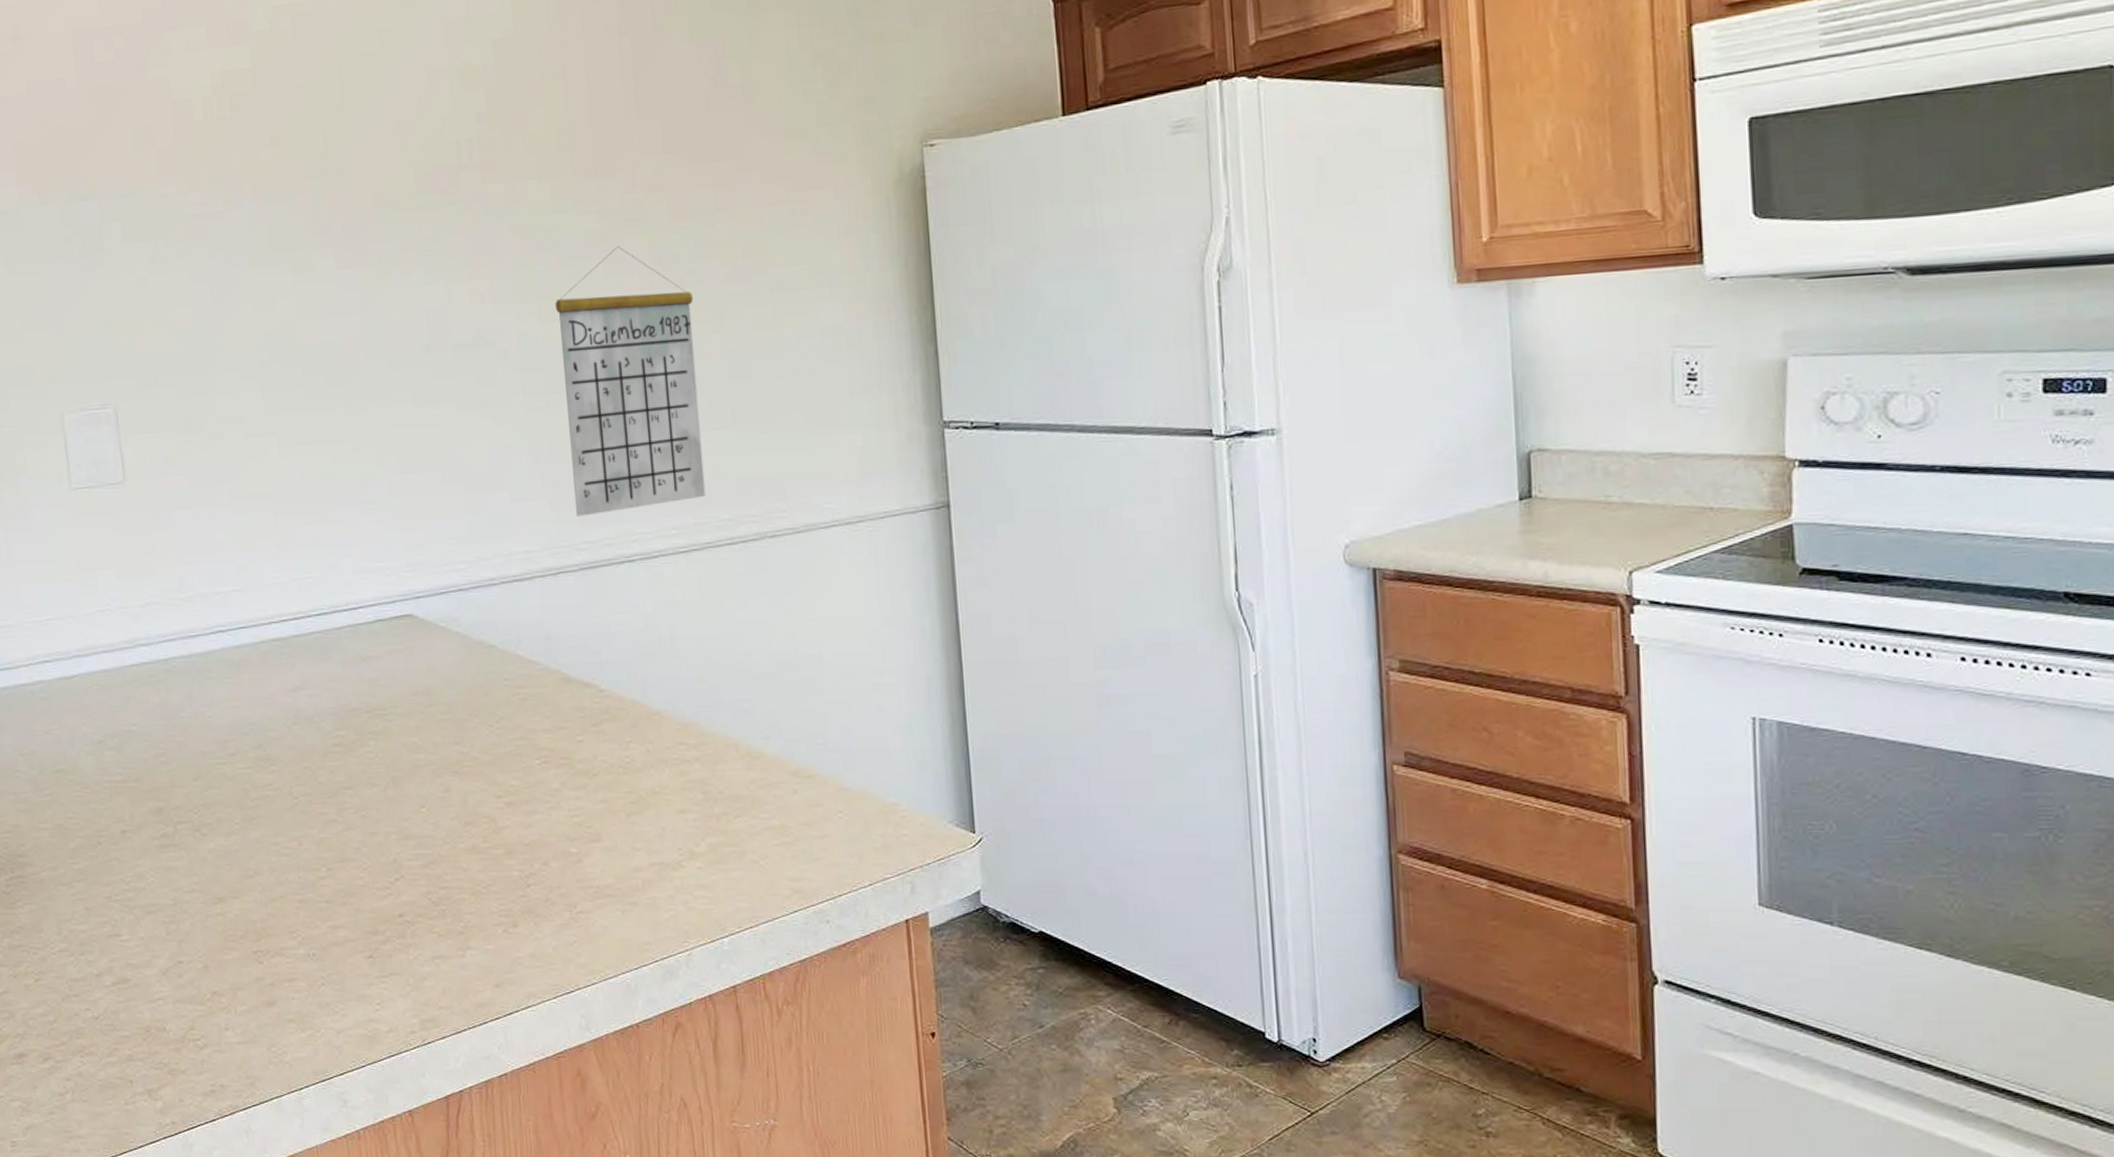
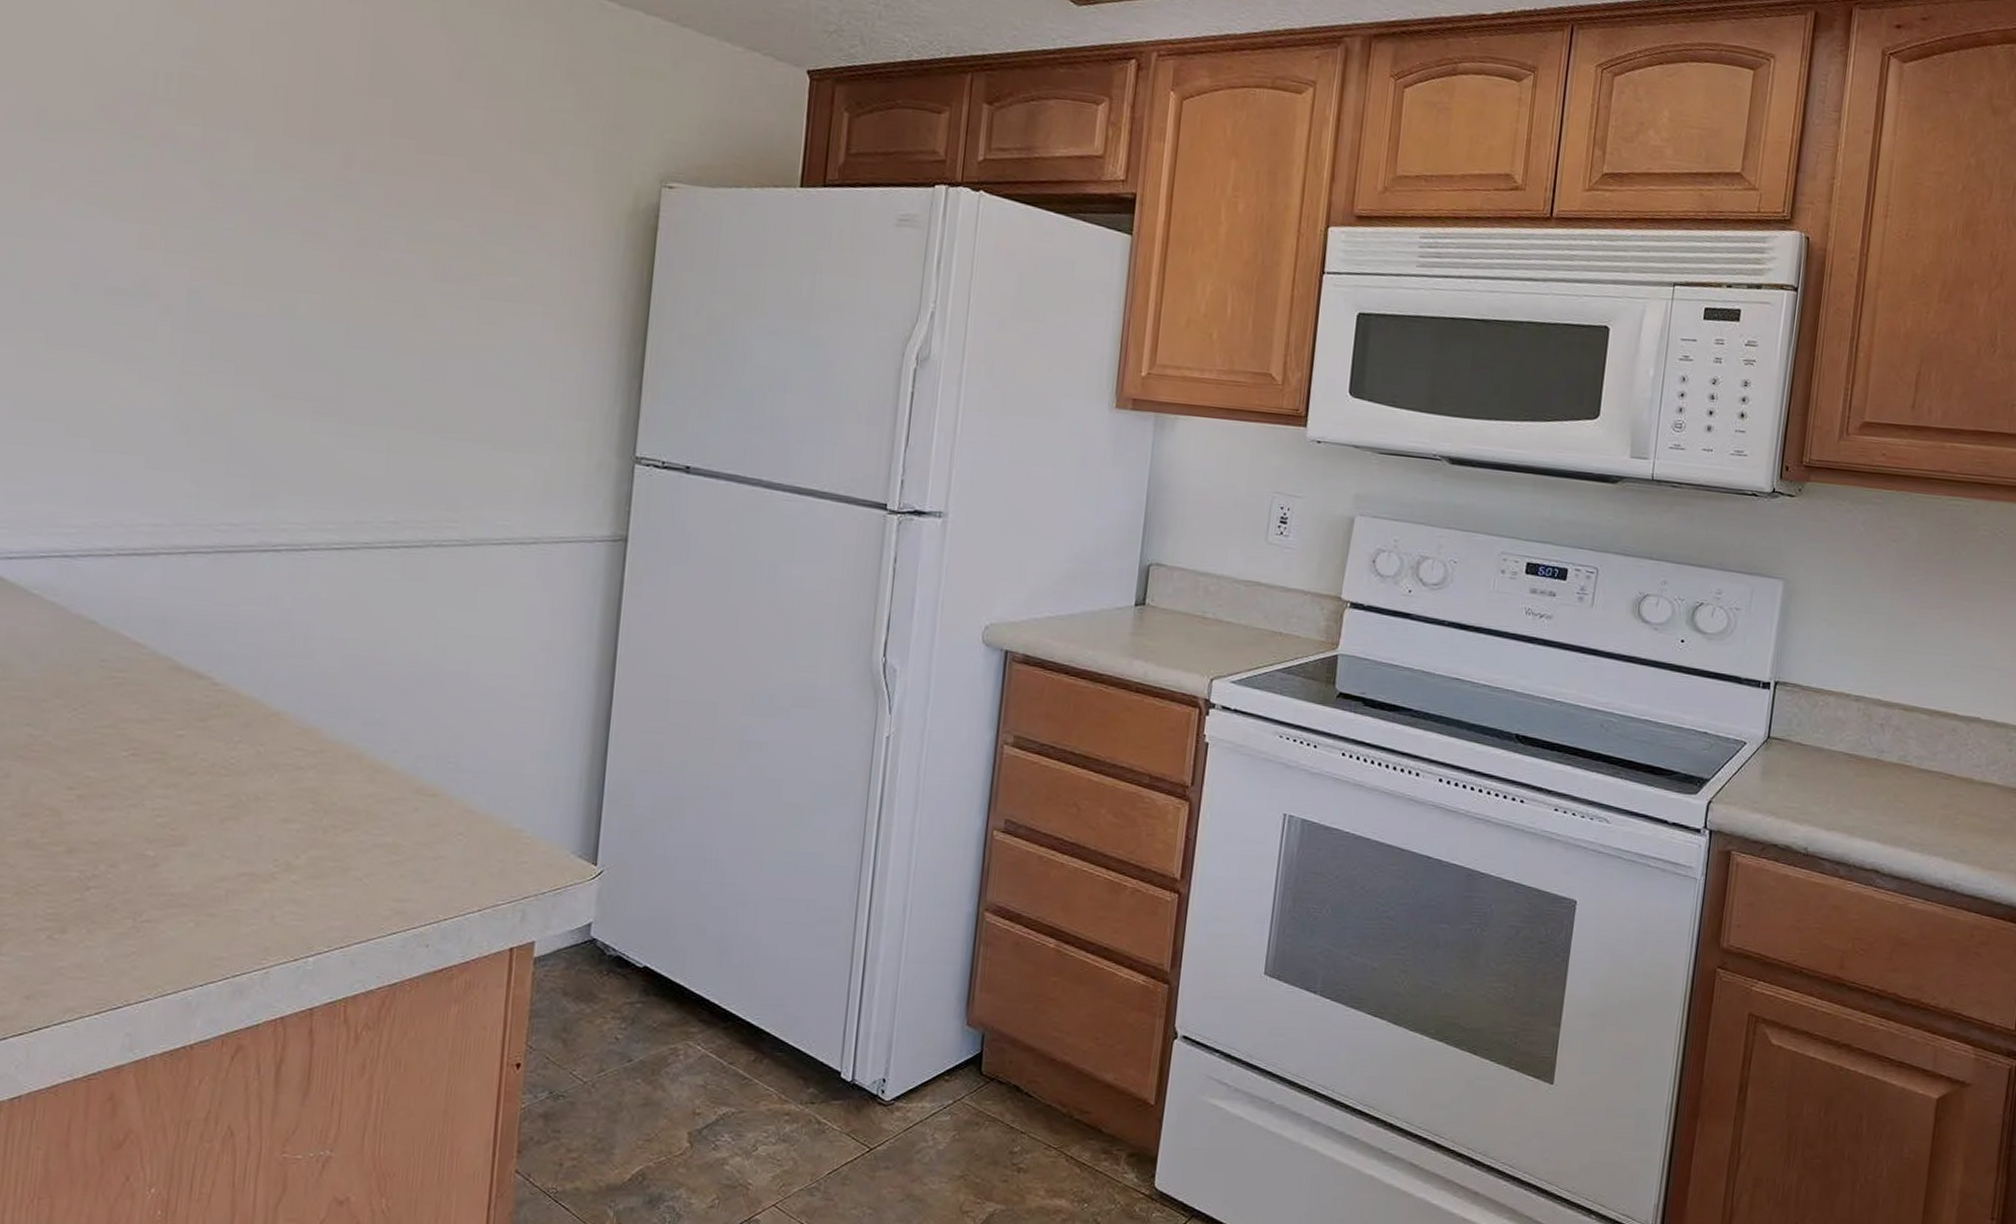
calendar: present [554,246,706,516] -> none [222,220,396,497]

